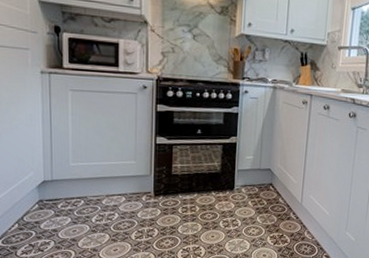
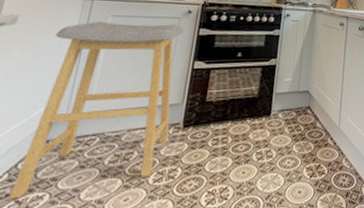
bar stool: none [24,95,143,243] -> present [9,21,184,199]

